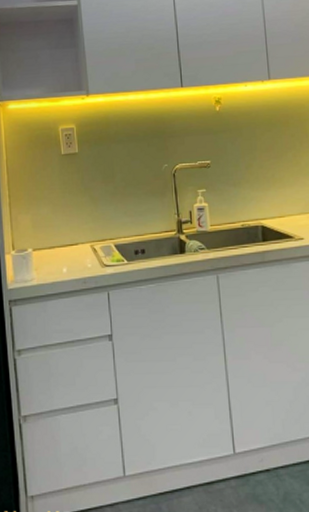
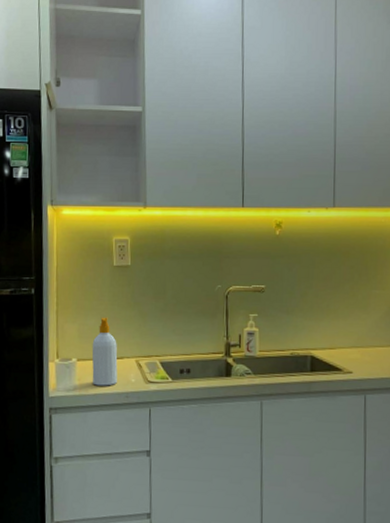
soap bottle: none [46,205,74,274] -> present [92,317,118,386]

